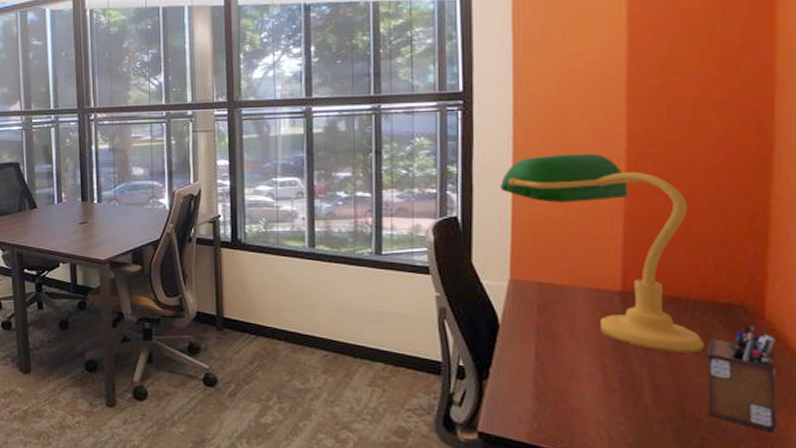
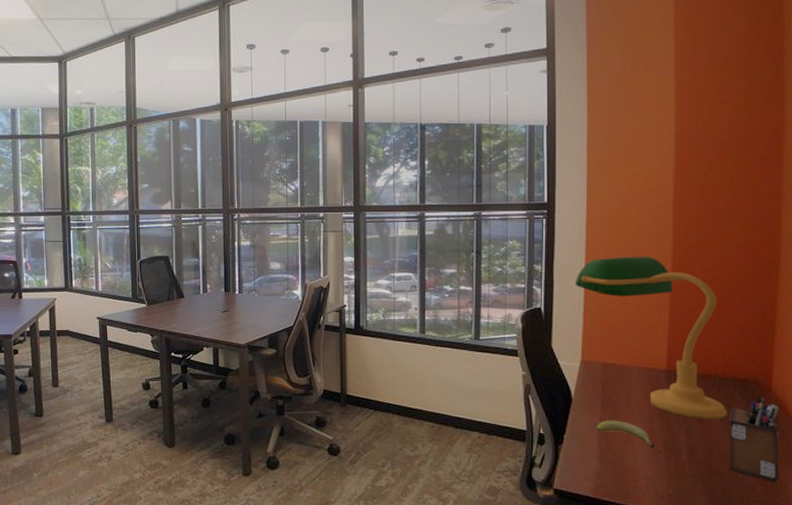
fruit: none [530,351,608,387] -> present [595,420,655,448]

